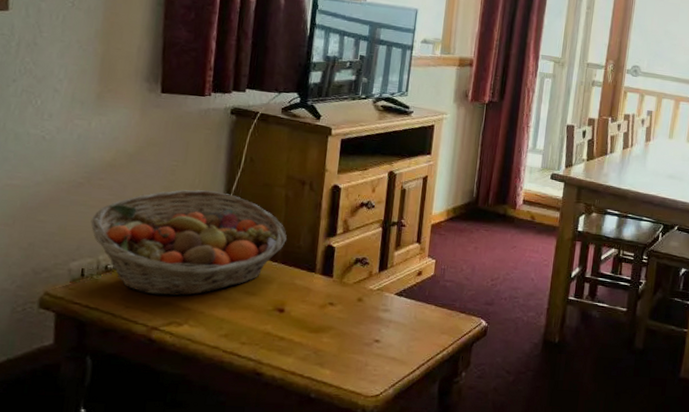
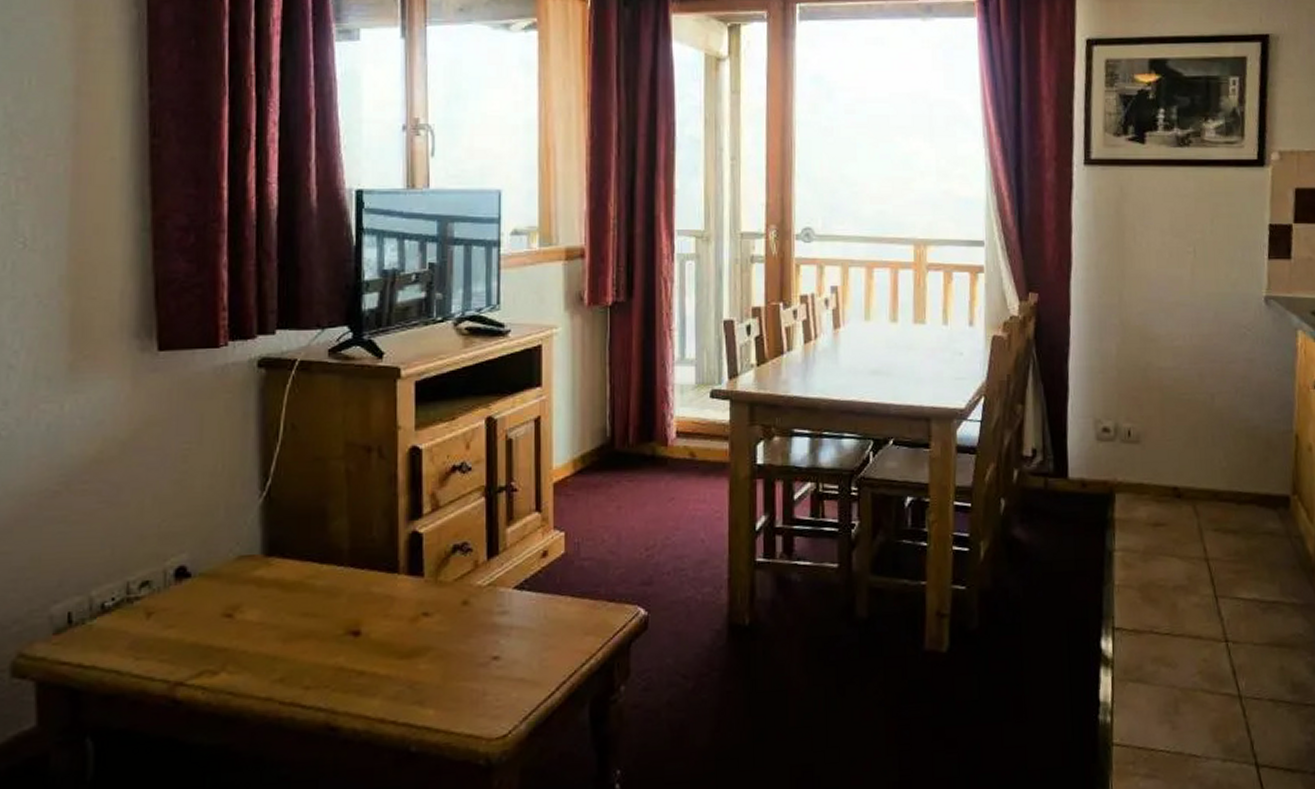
fruit basket: present [90,190,288,296] -> none [75,478,355,637]

